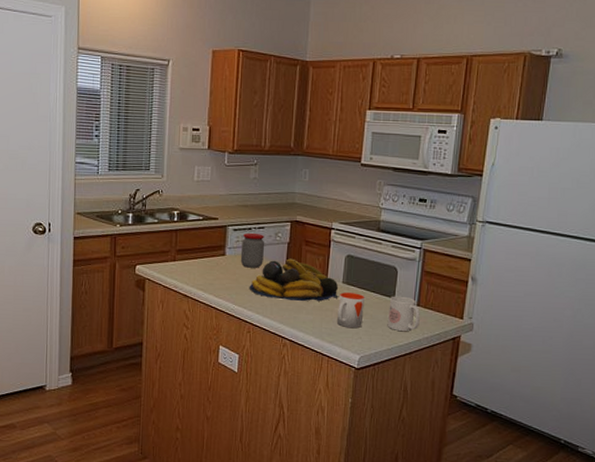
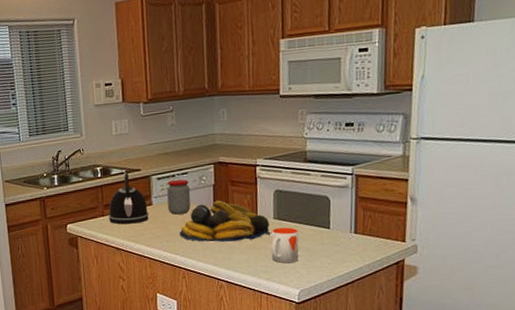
kettle: none [179,219,221,272] -> present [108,172,149,225]
mug: present [387,296,420,332] -> none [324,225,359,262]

